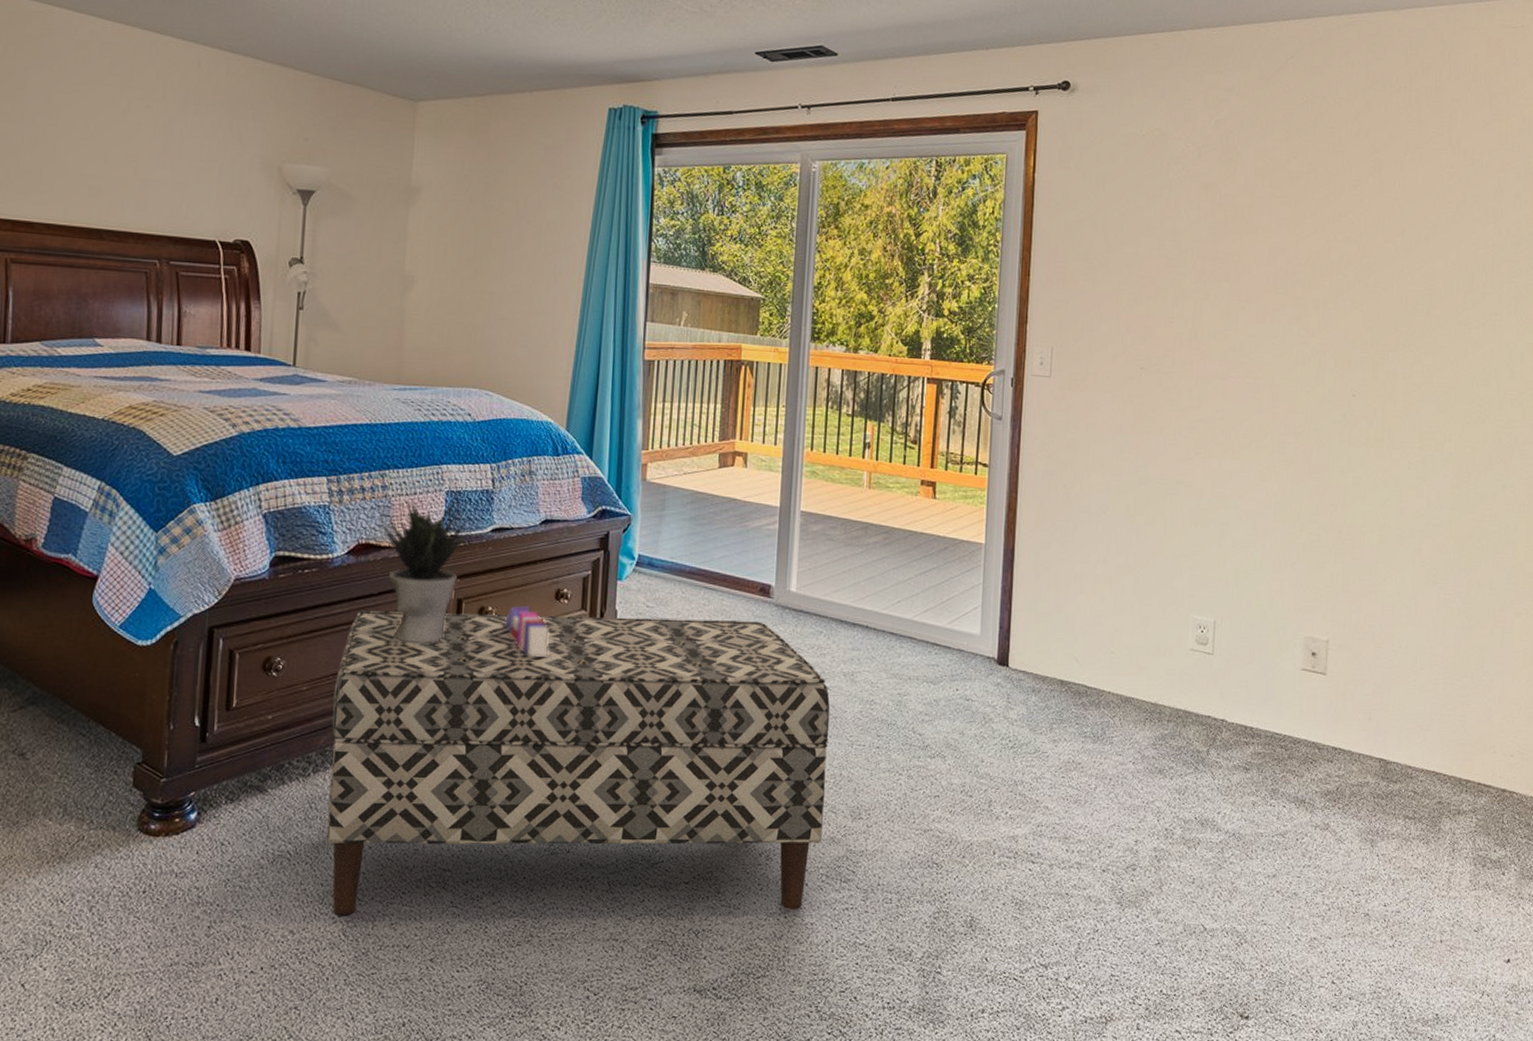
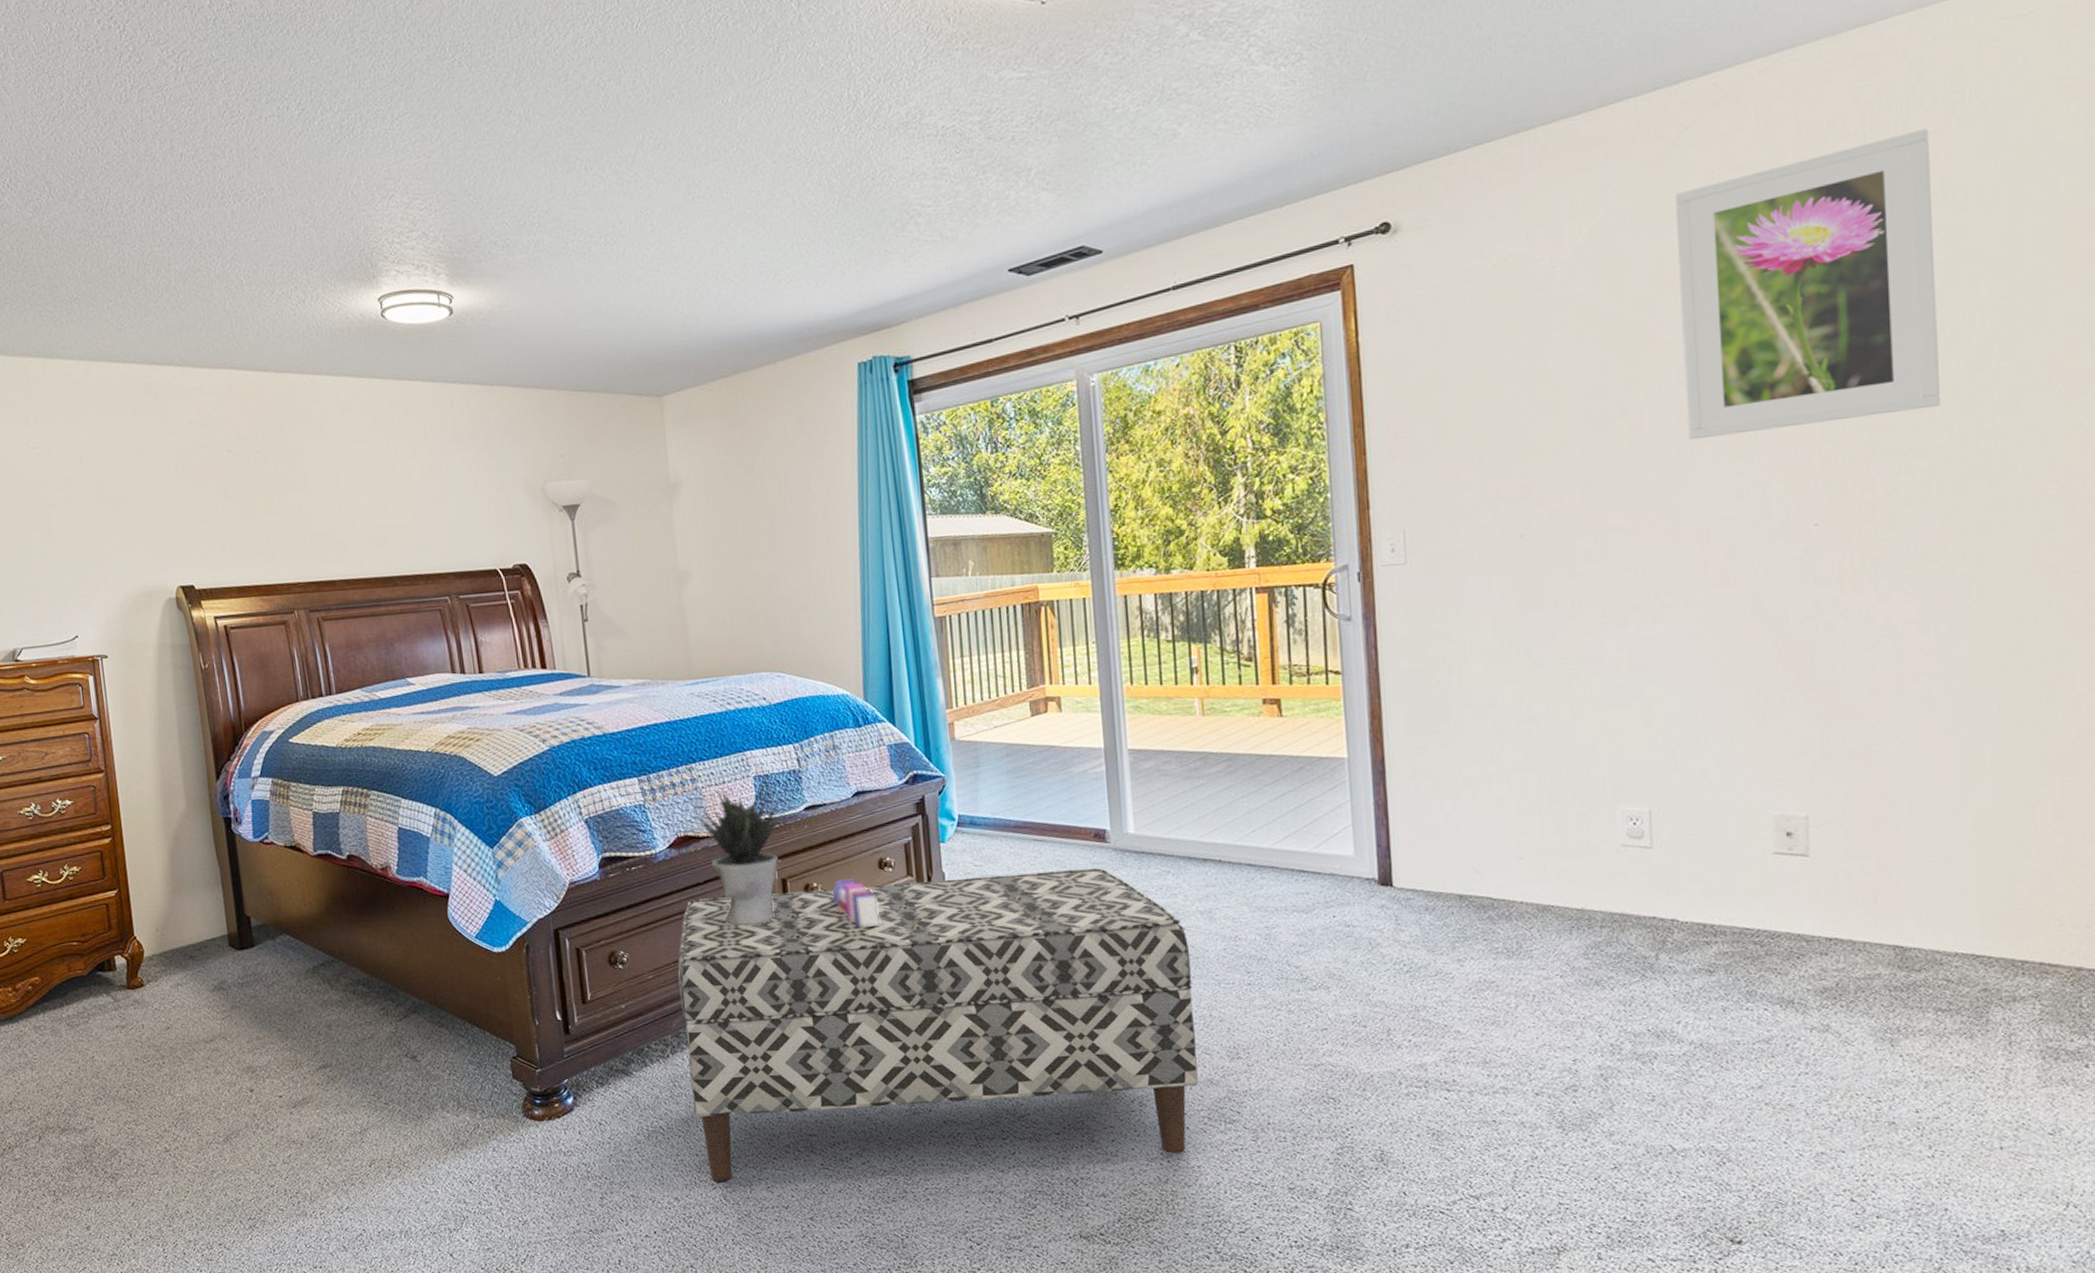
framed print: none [1271,96,1452,316] -> present [1674,128,1940,440]

